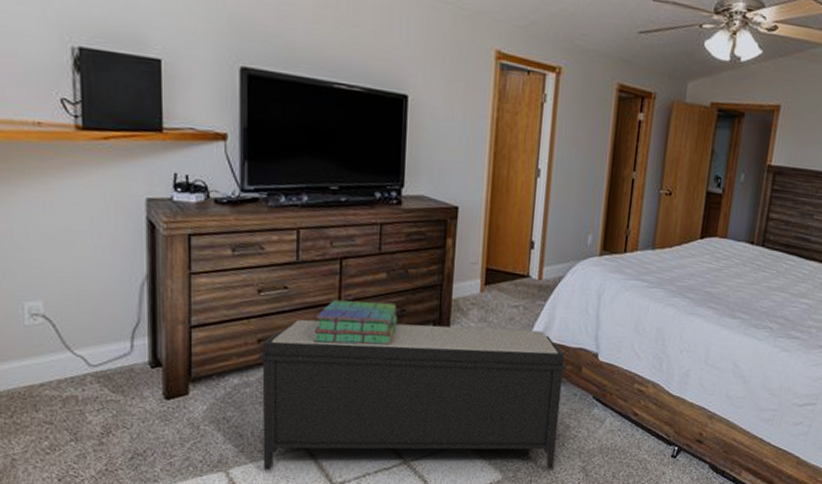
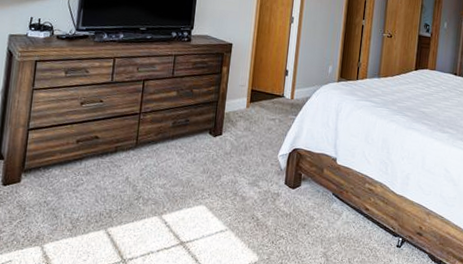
bench: present [259,319,567,470] -> none [70,125,312,254]
stack of books: present [314,300,398,345] -> none [118,111,183,147]

